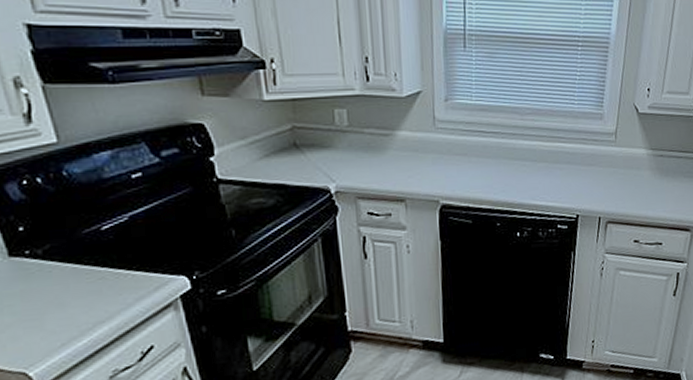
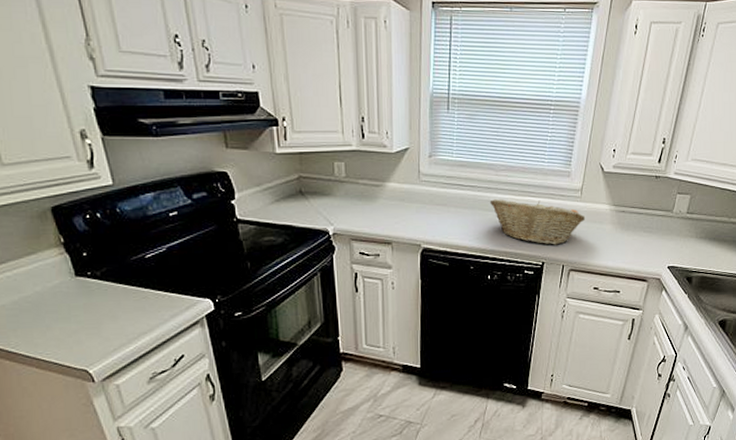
fruit basket: none [515,146,622,196] -> present [489,199,586,245]

